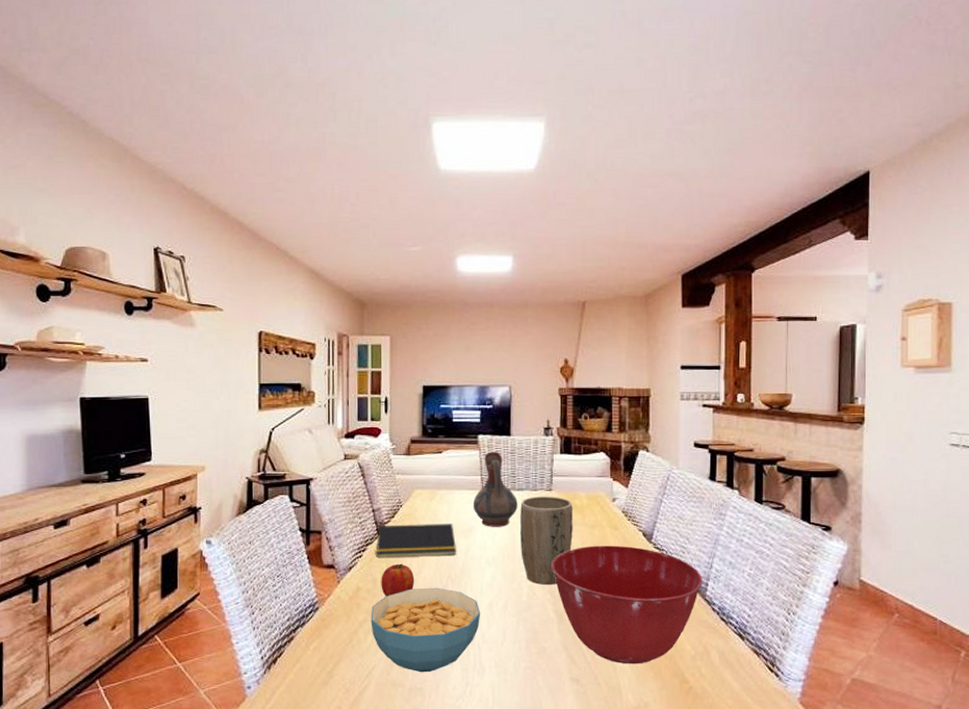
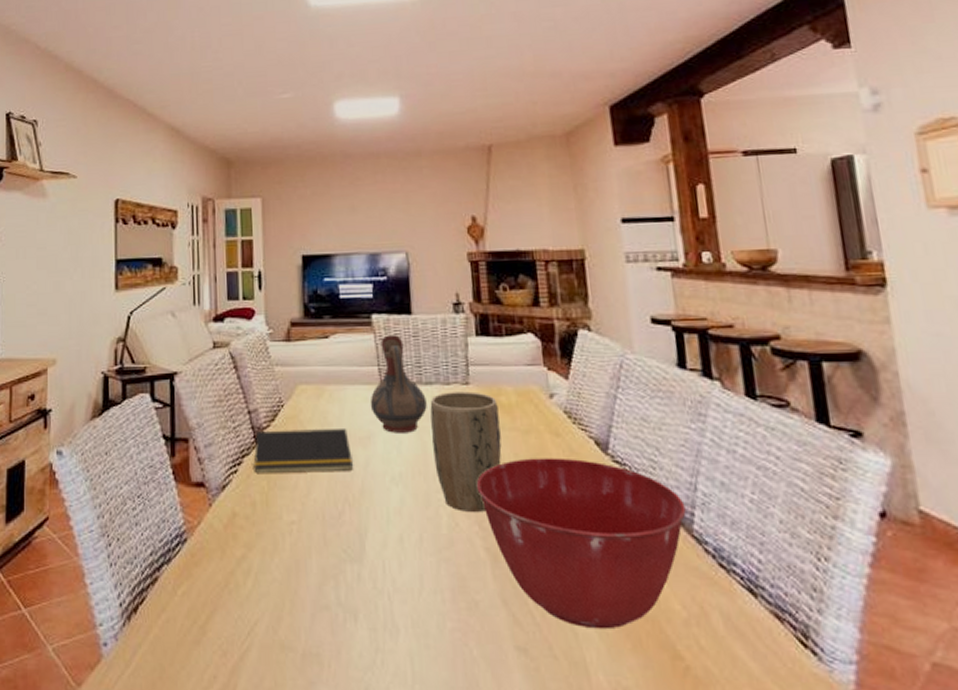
cereal bowl: present [370,587,481,673] -> none [250,513,390,632]
fruit: present [381,563,415,597] -> none [261,481,303,526]

